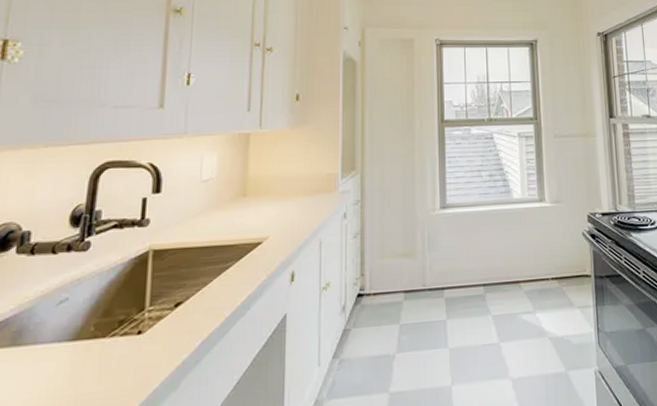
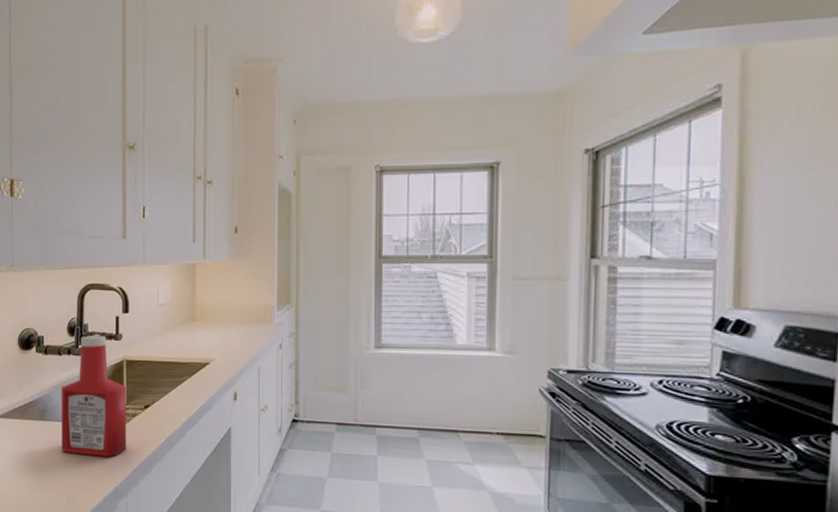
ketchup bottle: none [43,223,151,386] -> present [61,336,127,457]

